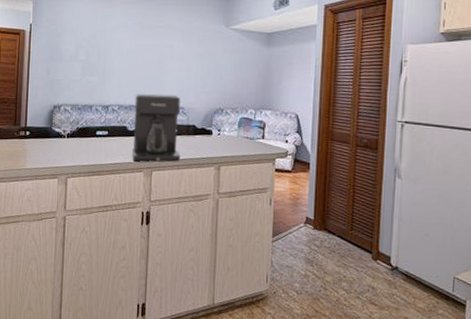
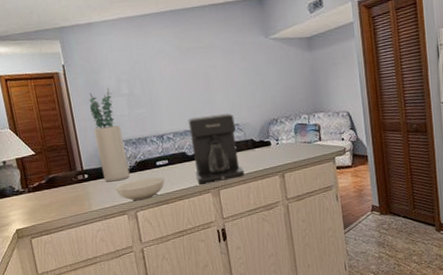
vase: none [43,52,71,144] -> present [89,88,130,182]
bowl: none [51,145,101,167] -> present [114,177,165,201]

